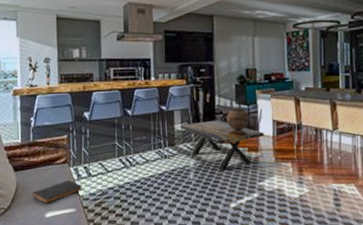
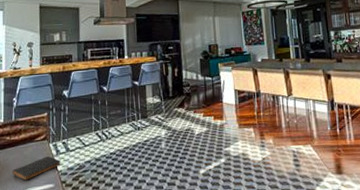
coffee table: present [180,120,264,170] -> none [152,92,227,139]
decorative globe: present [226,107,249,131] -> none [193,79,214,101]

